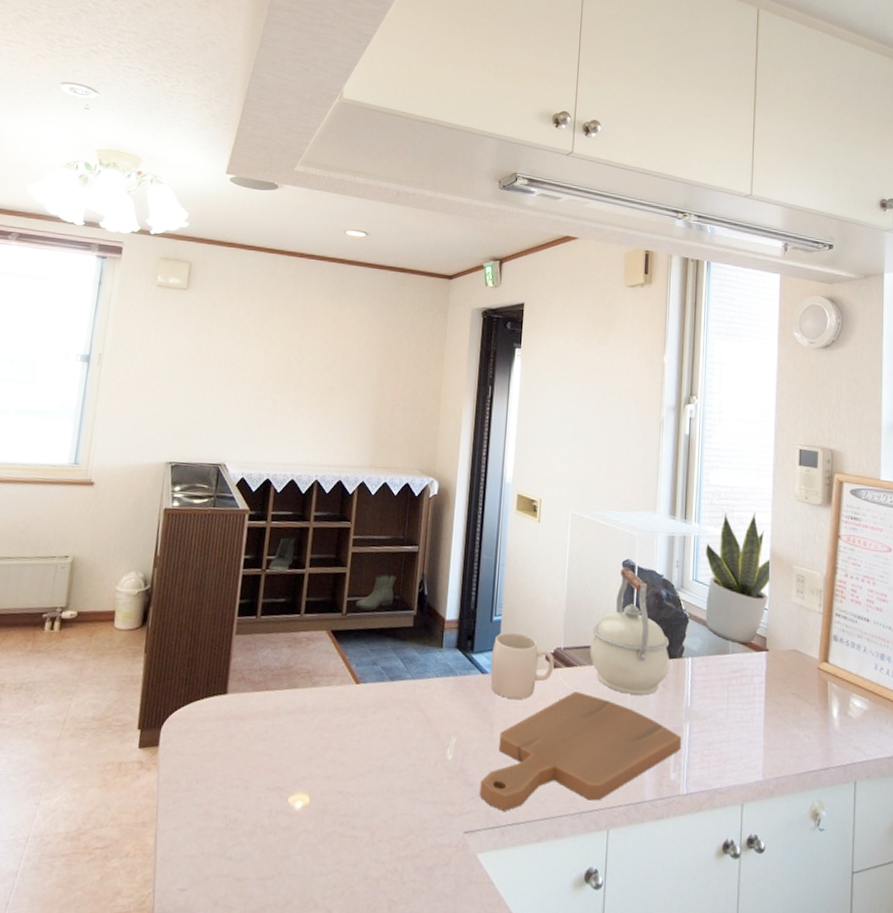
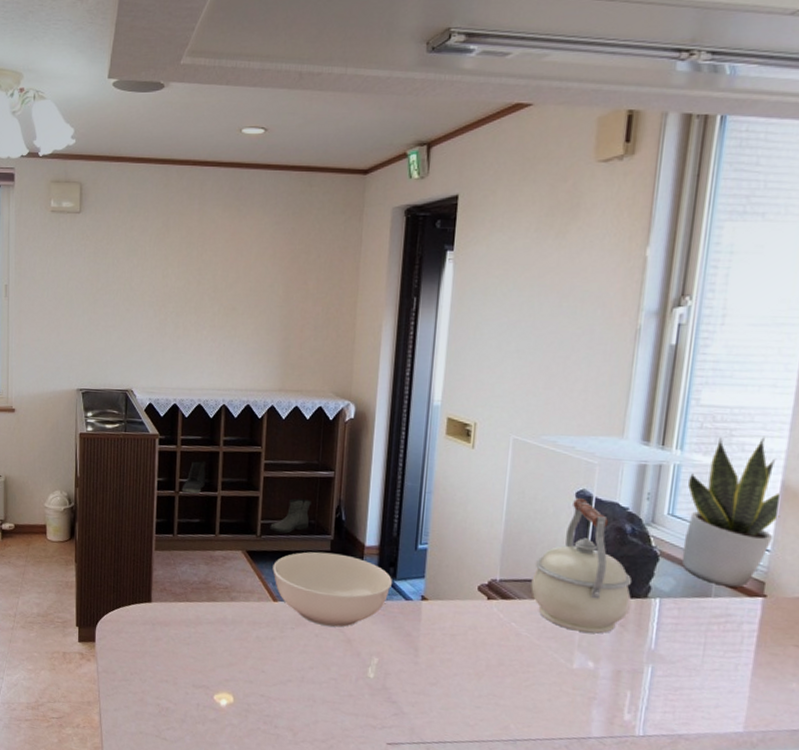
bowl: none [356,628,470,707] -> present [273,551,392,627]
cutting board: present [479,691,682,811] -> none [403,624,641,731]
mug: present [490,632,554,700] -> none [415,561,488,628]

